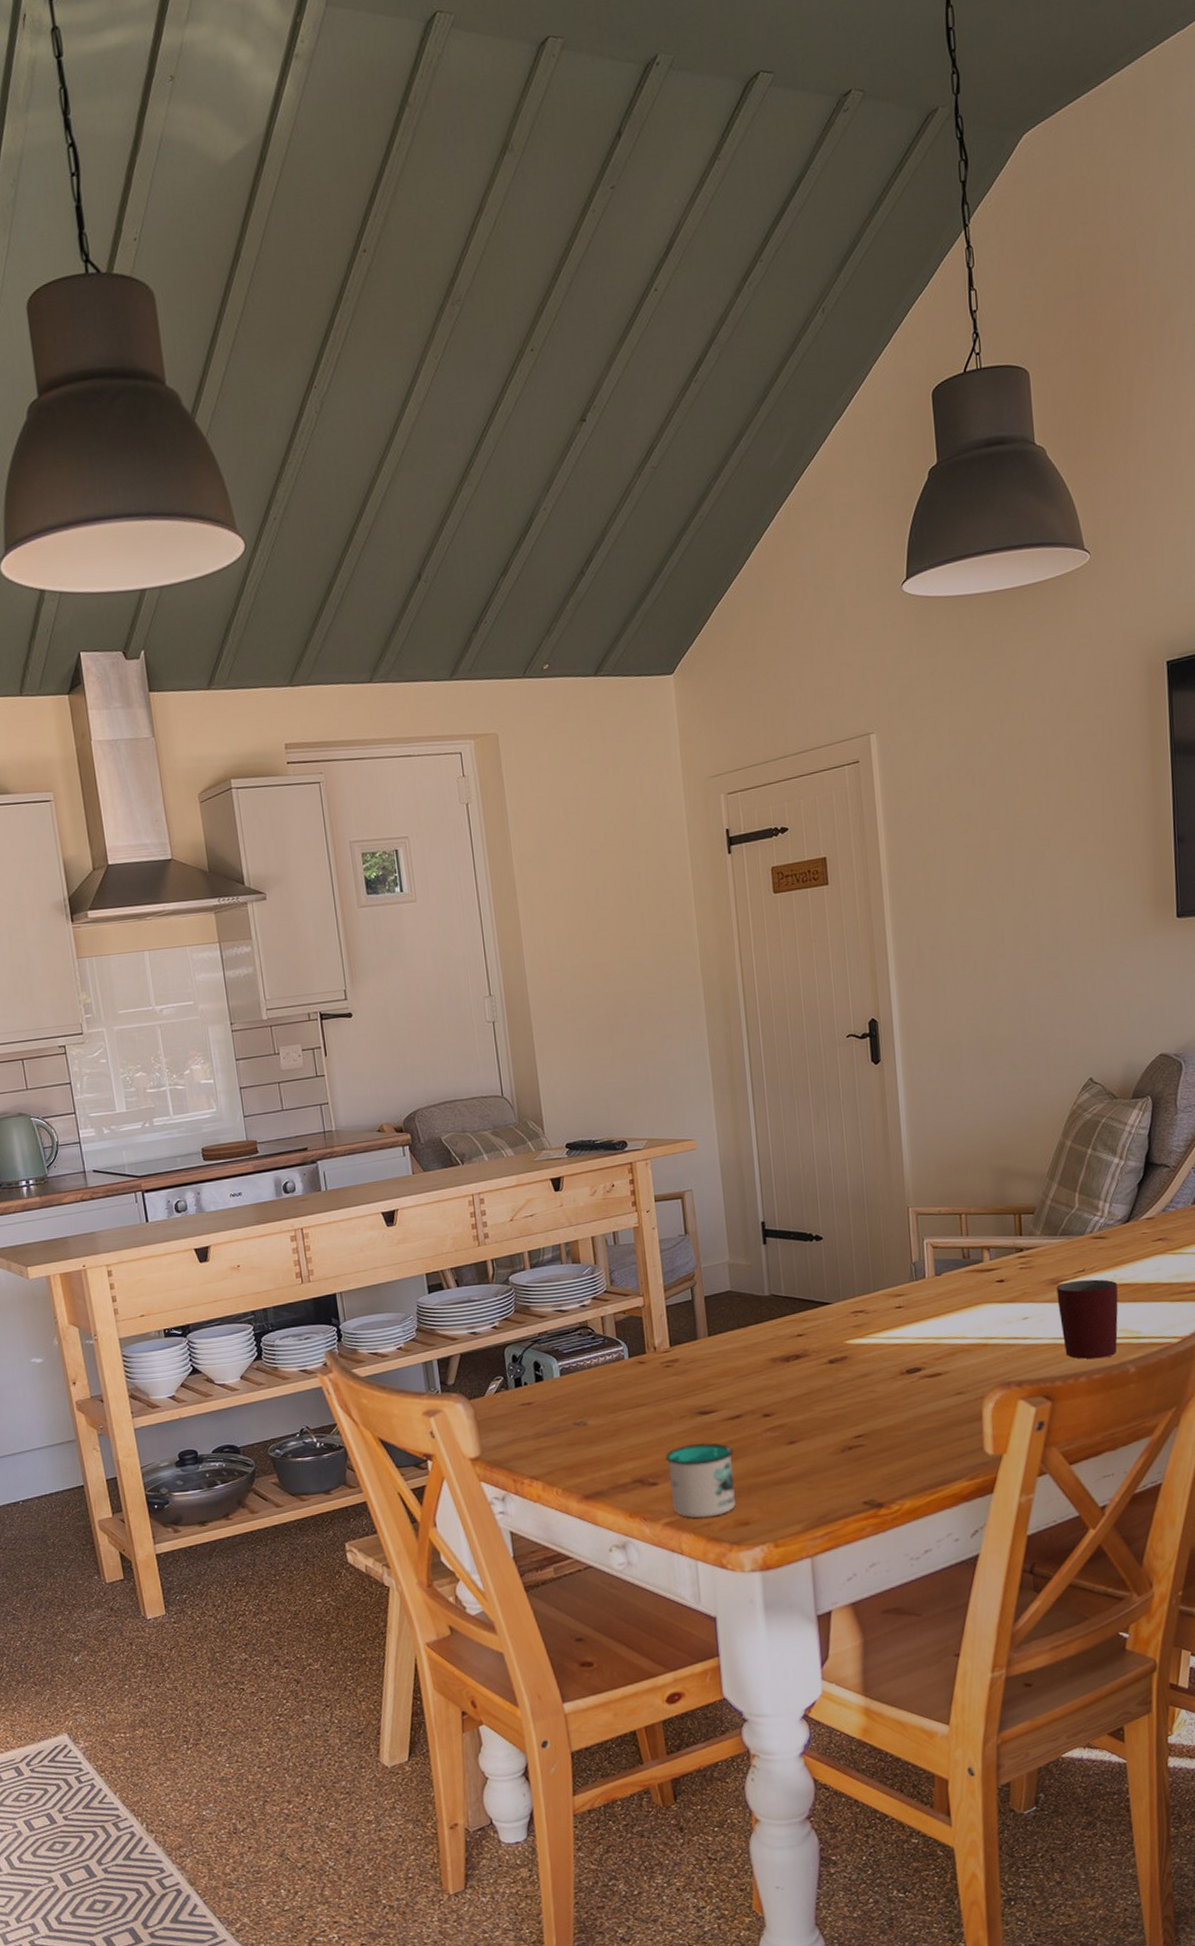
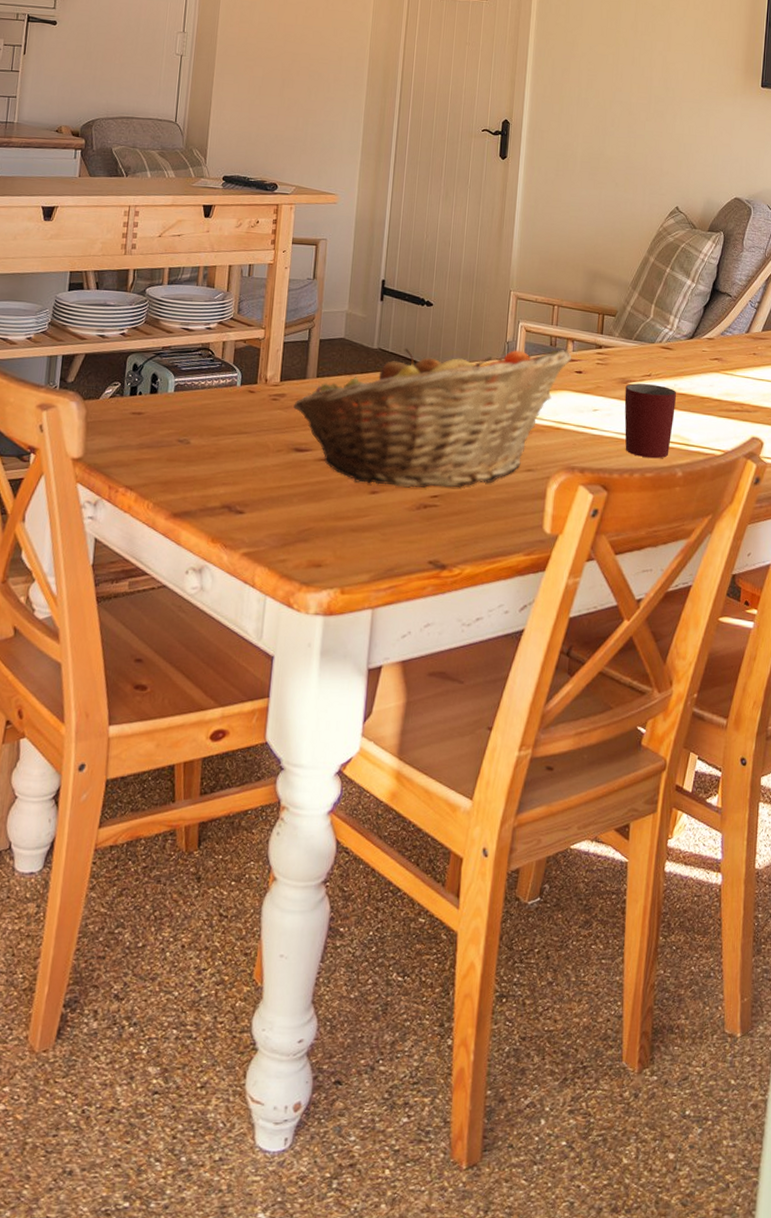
mug: present [665,1442,737,1518] -> none [253,479,319,554]
fruit basket: none [689,1259,989,1436] -> present [293,348,571,488]

